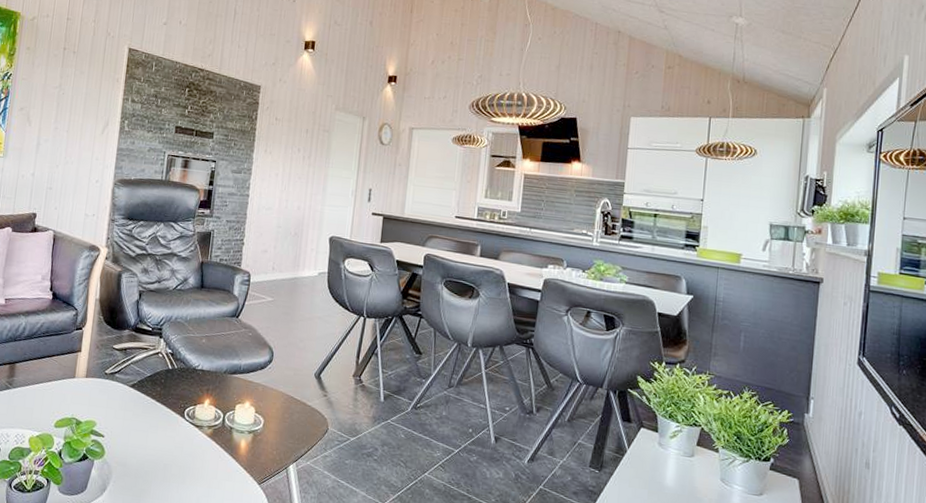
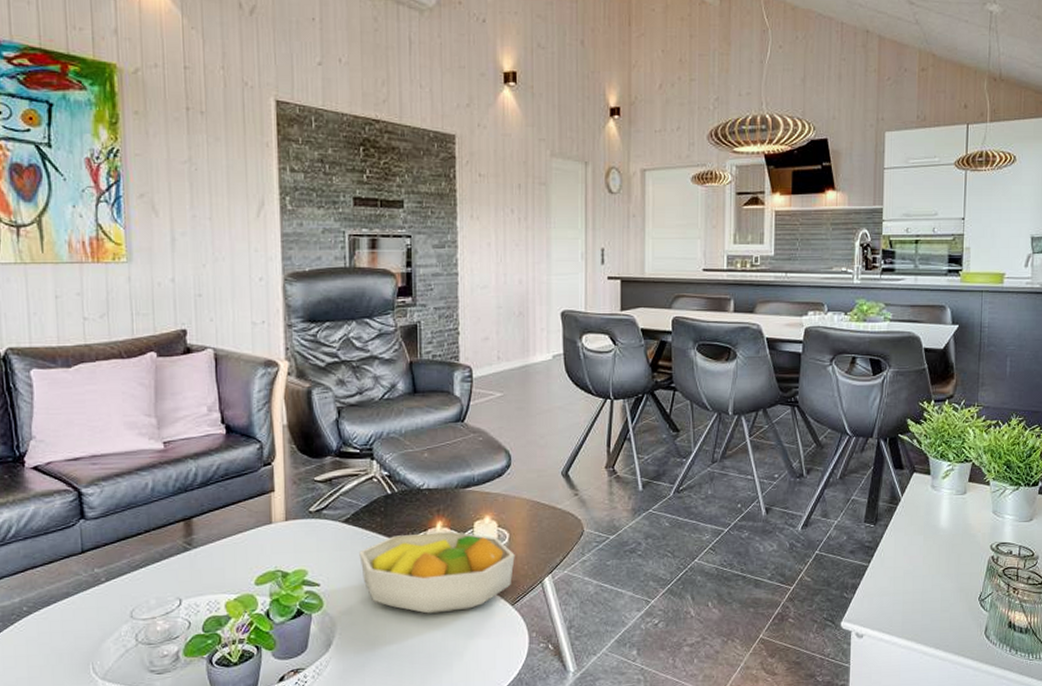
fruit bowl: none [139,405,267,481] -> present [359,531,515,614]

